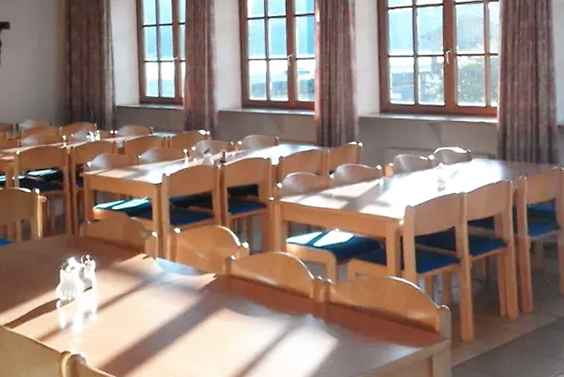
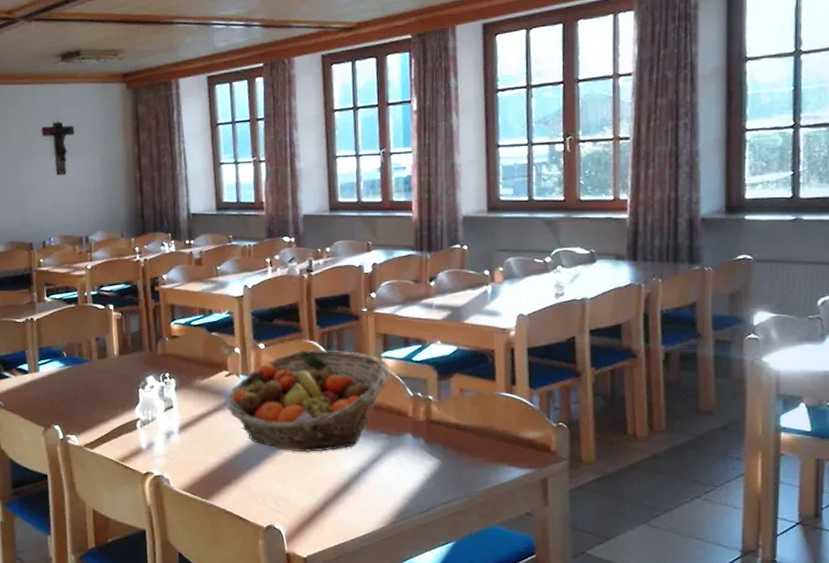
fruit basket: none [143,235,294,333] -> present [227,350,390,453]

